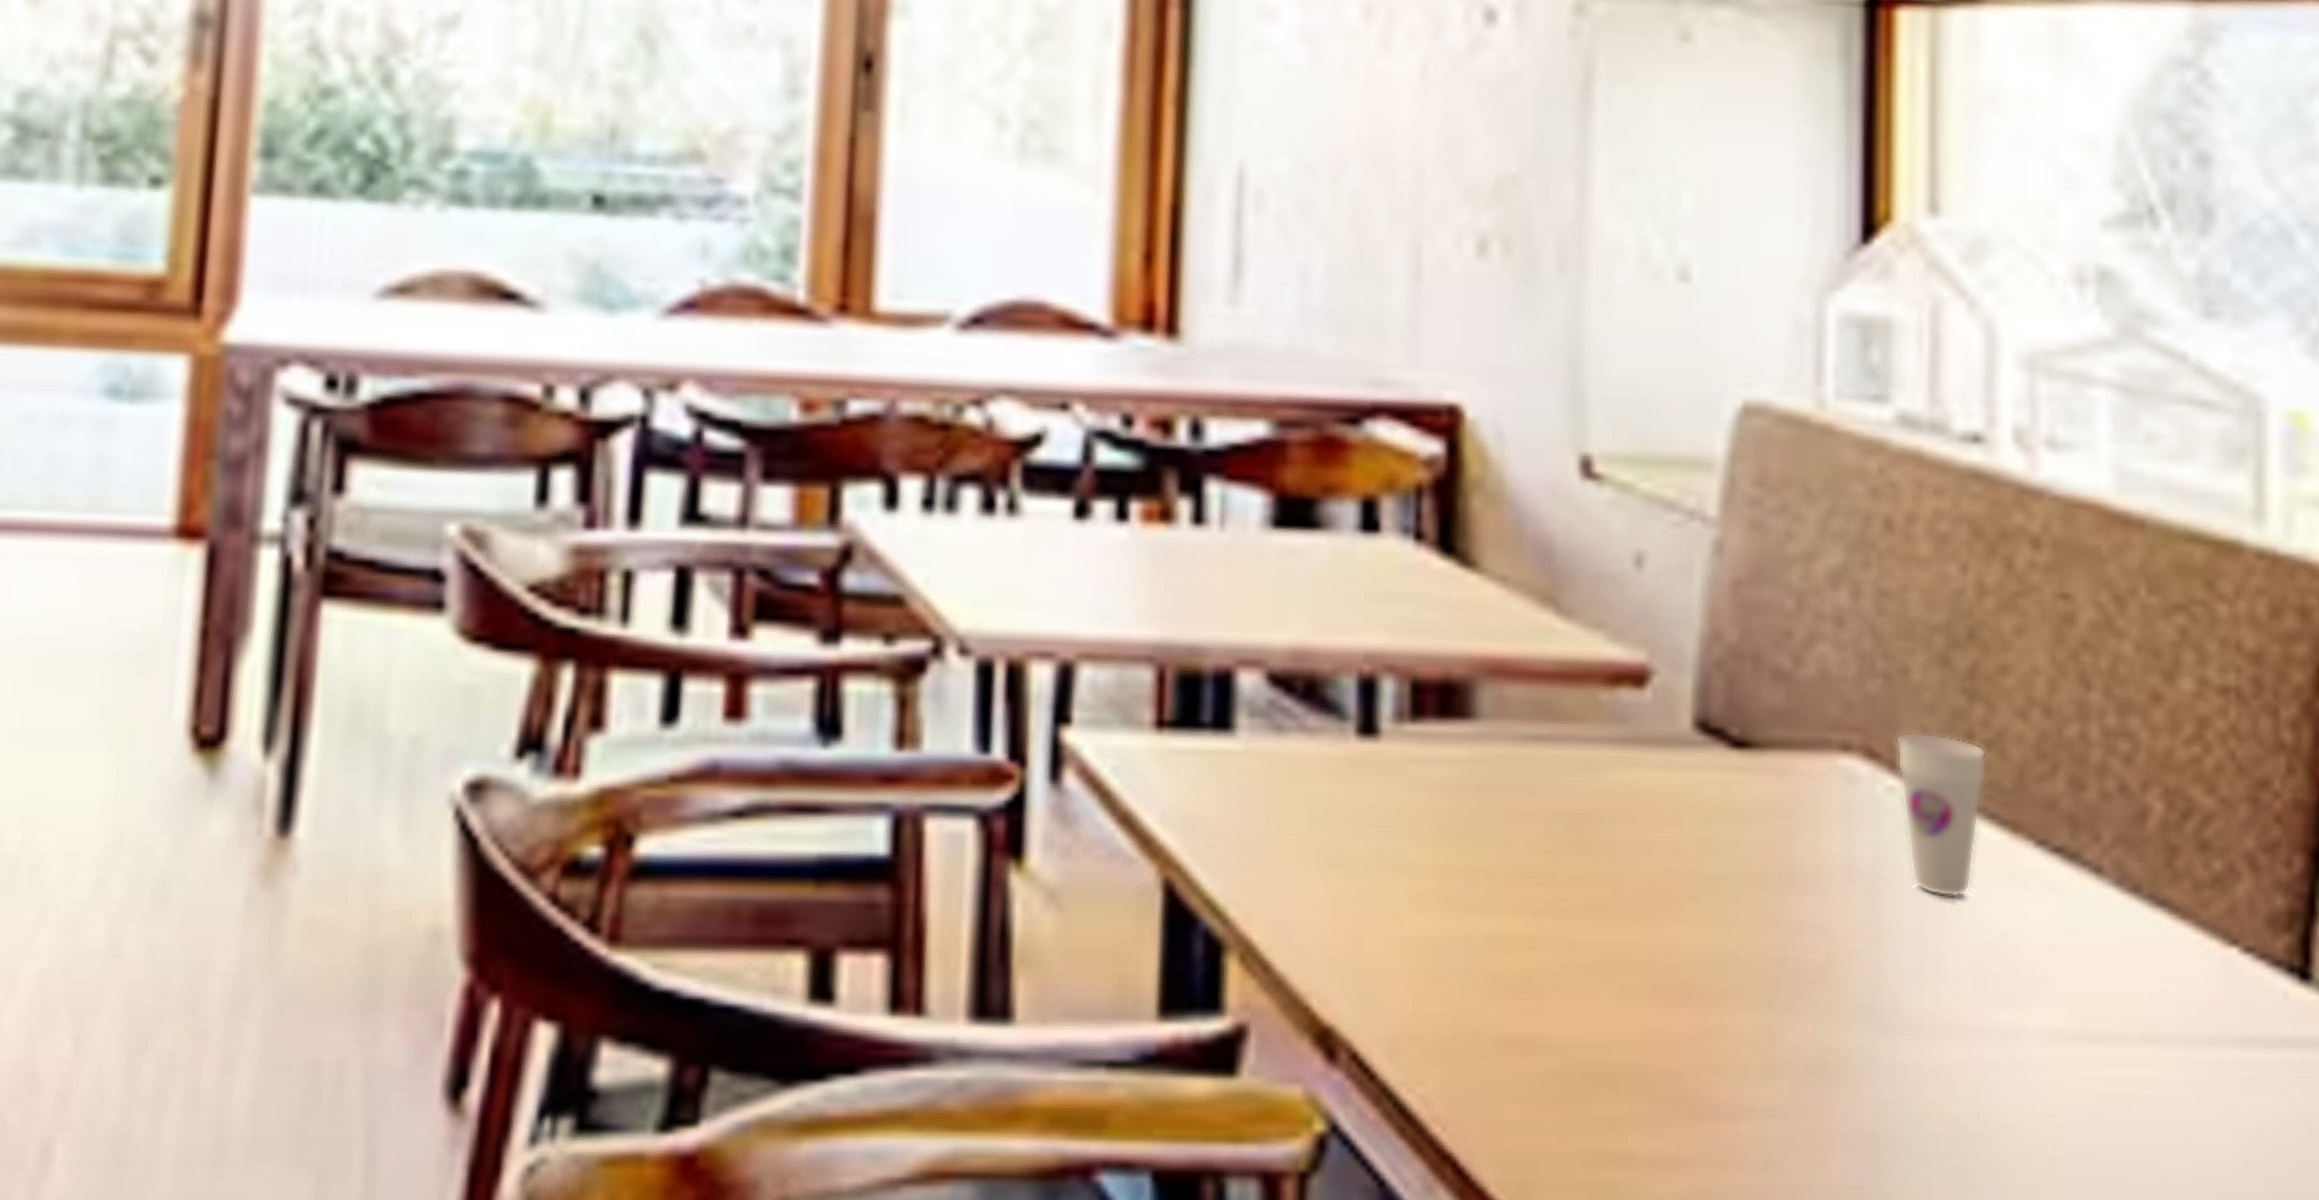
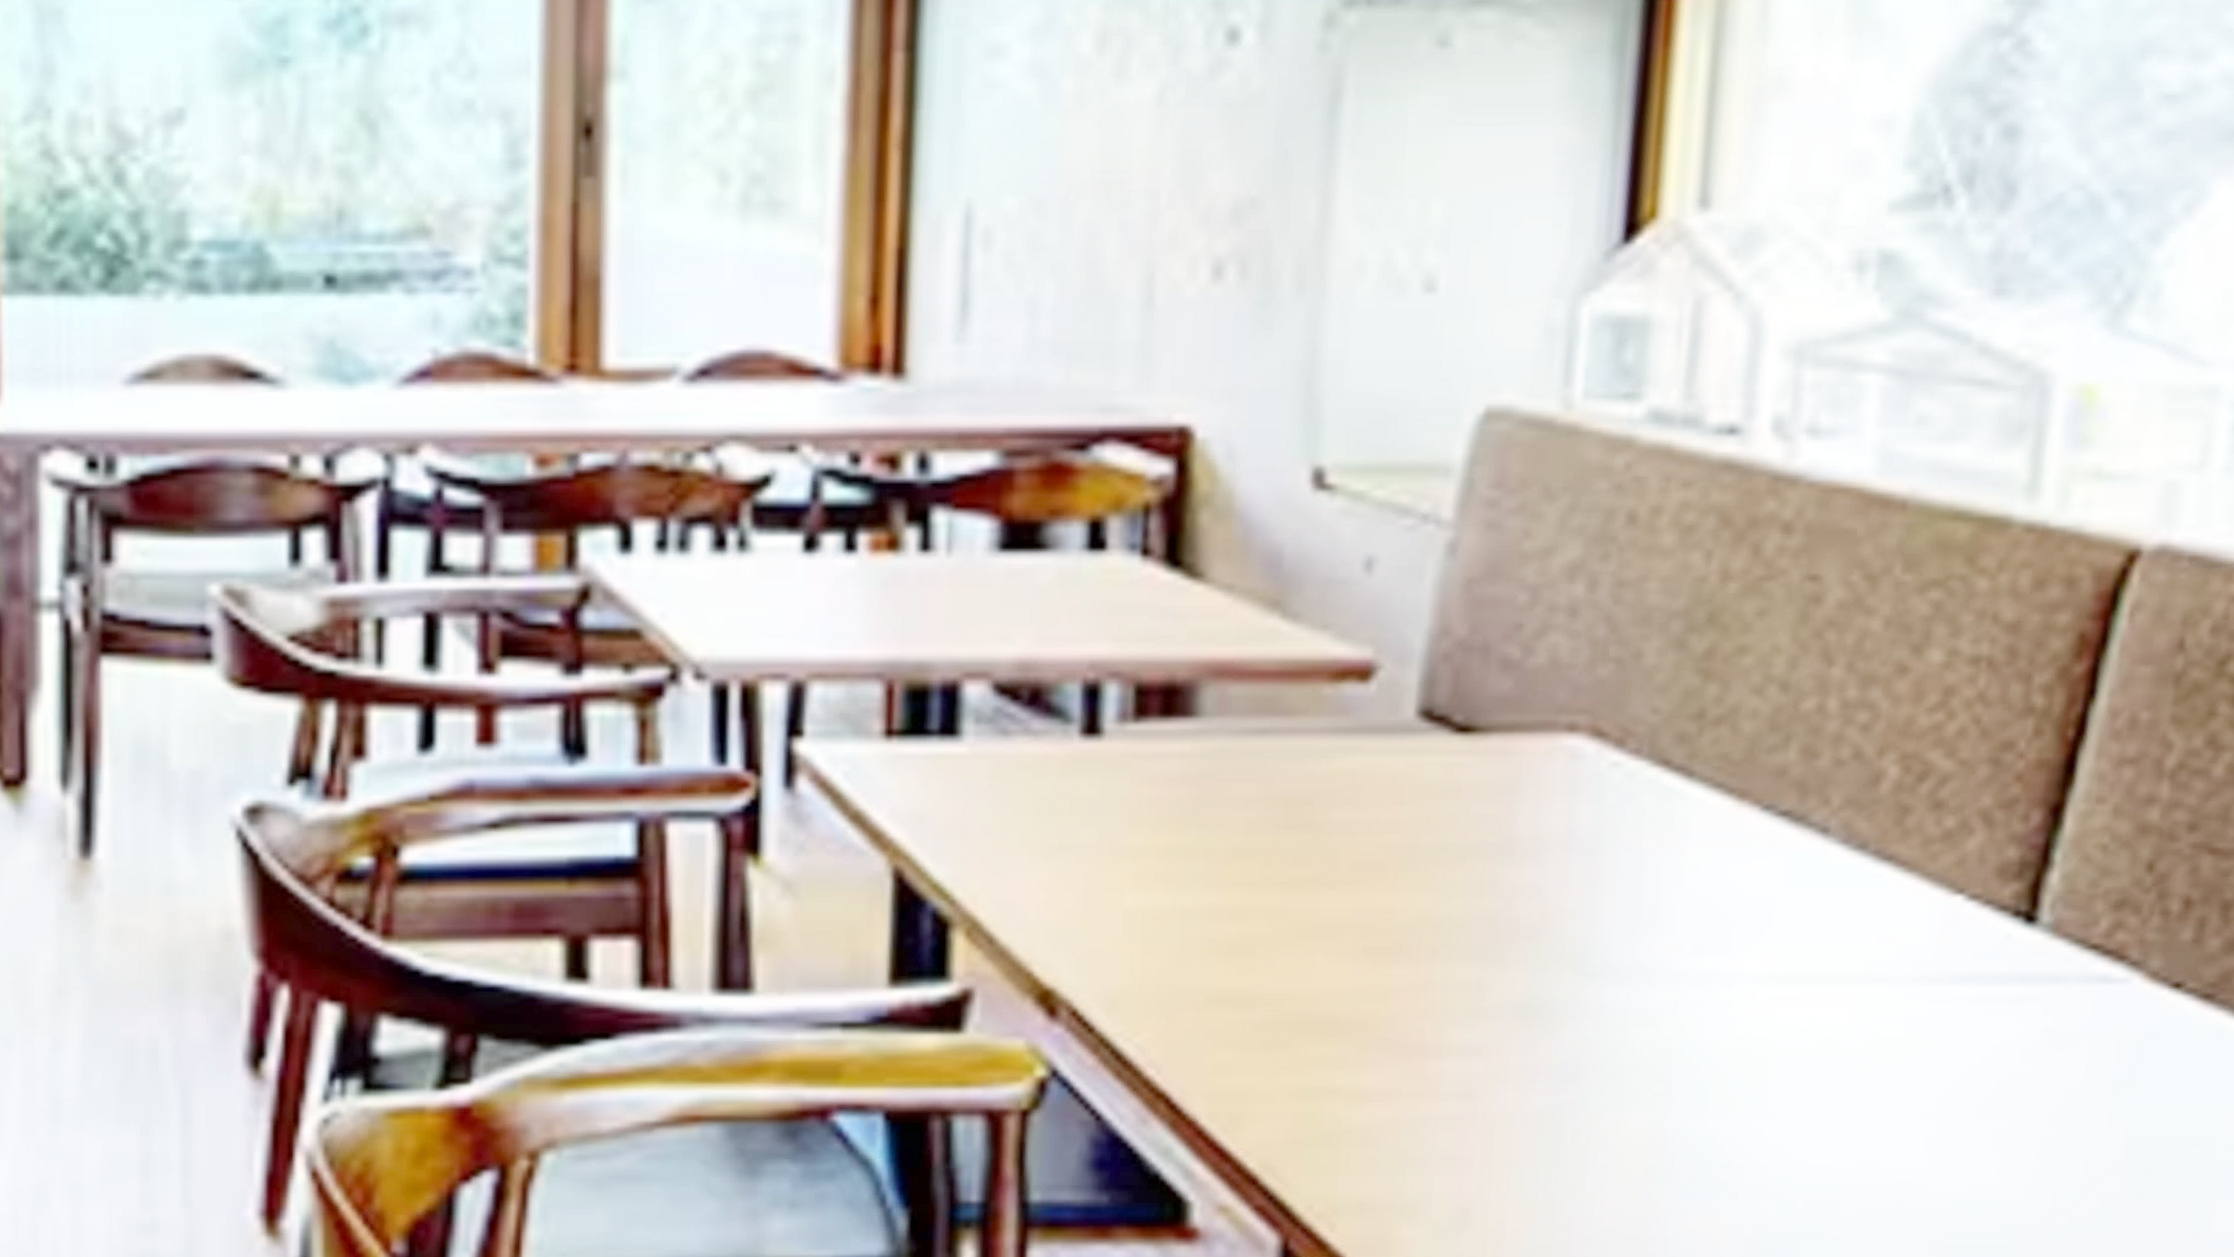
cup: present [1895,731,1987,899] -> none [1623,710,1719,861]

